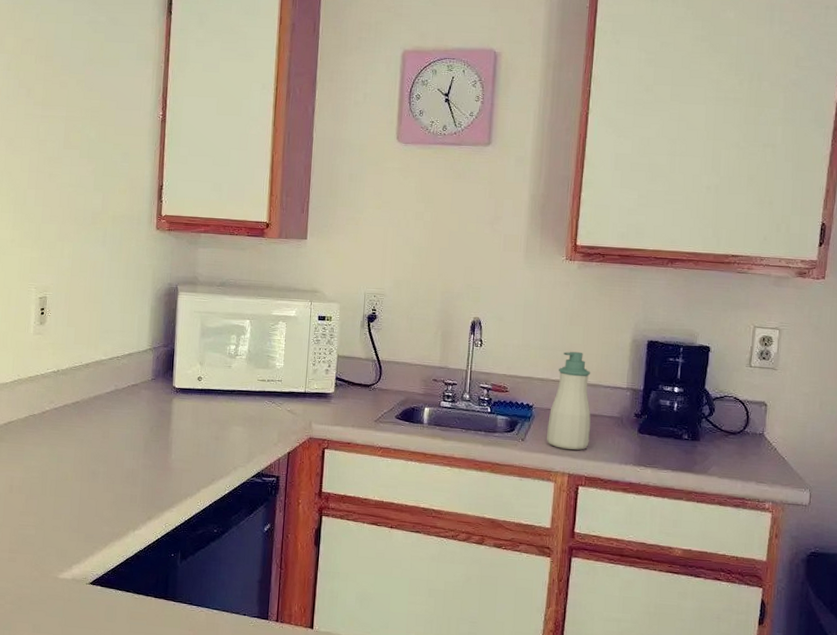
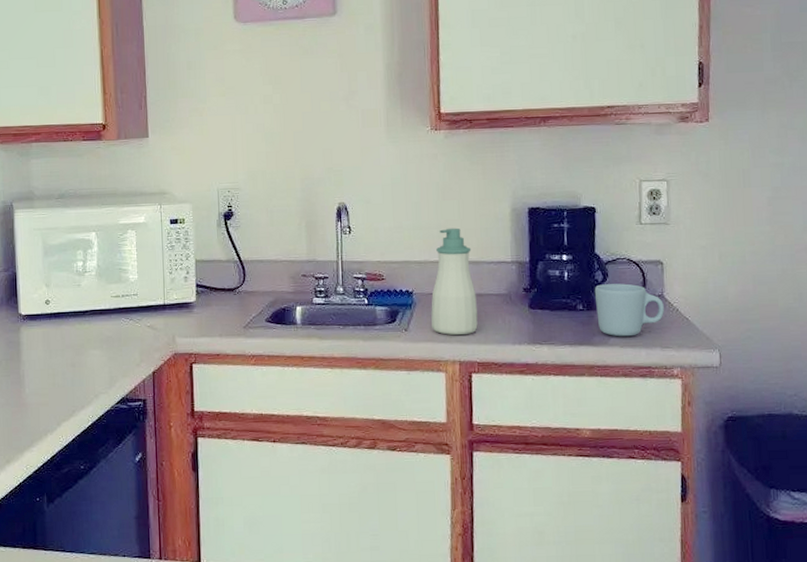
mug: none [700,418,763,469] -> present [594,283,664,337]

